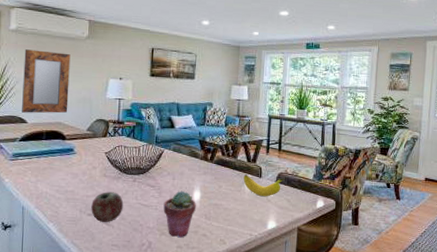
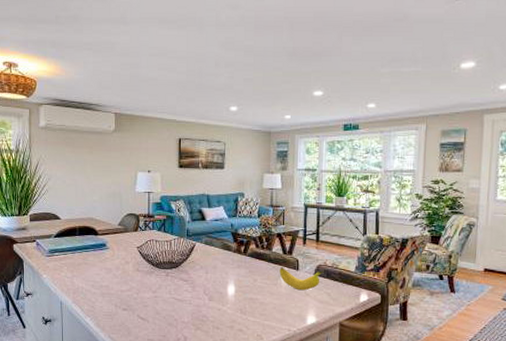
home mirror: present [22,49,71,114] -> none [54,146,99,210]
apple: present [91,192,124,222] -> none [126,286,158,317]
potted succulent: present [163,190,196,238] -> none [197,284,231,333]

